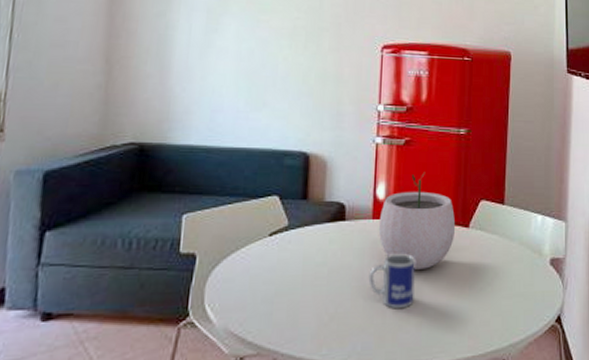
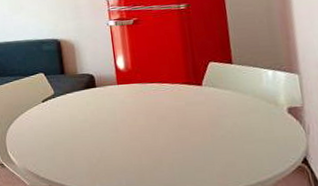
mug: present [368,253,415,309] -> none [122,109,163,154]
plant pot: present [378,172,455,269] -> none [123,44,190,122]

